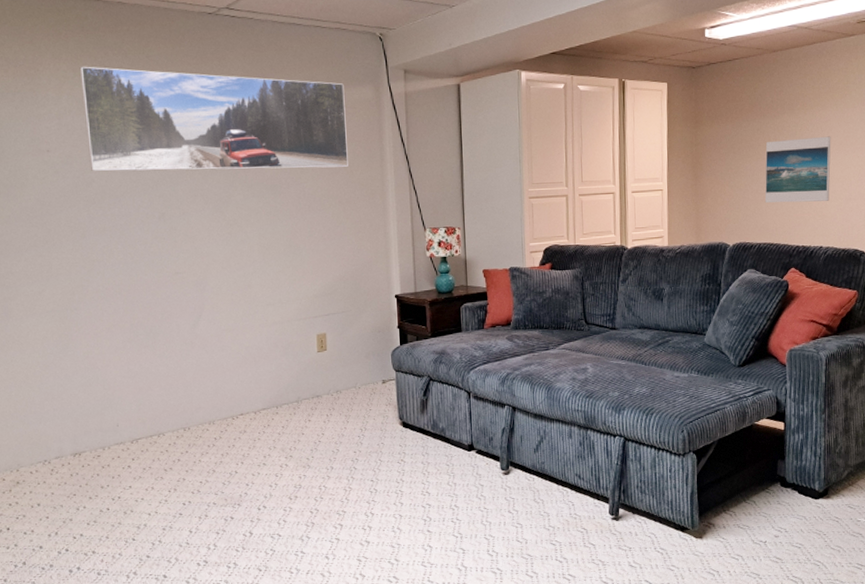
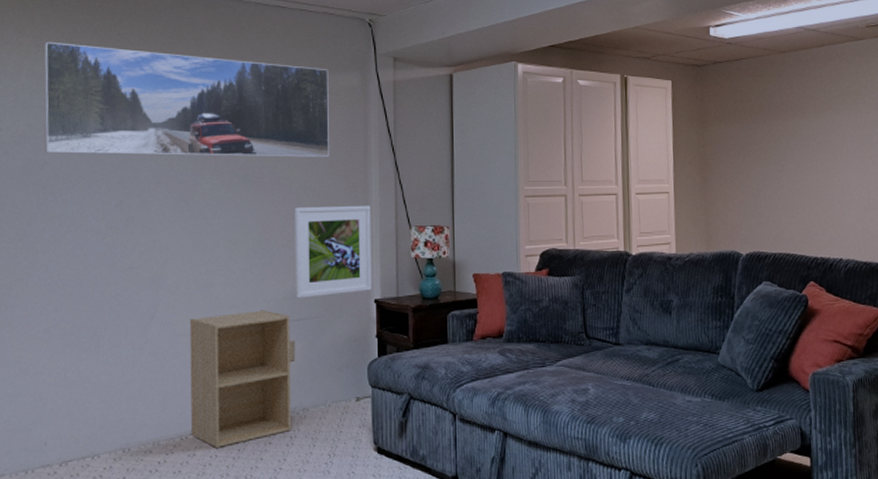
shelf: none [233,306,328,426] -> present [190,310,292,449]
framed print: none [319,210,392,297] -> present [294,205,372,299]
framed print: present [764,136,831,203] -> none [777,141,847,211]

